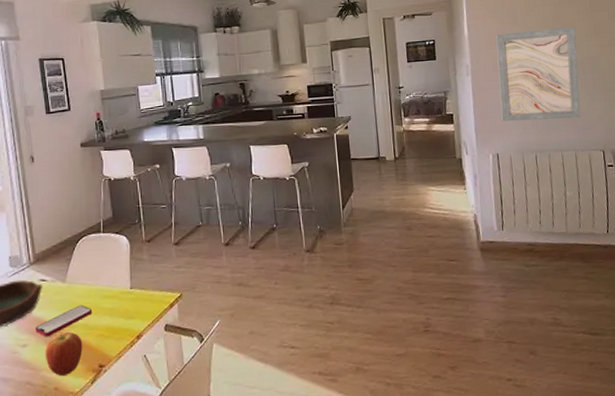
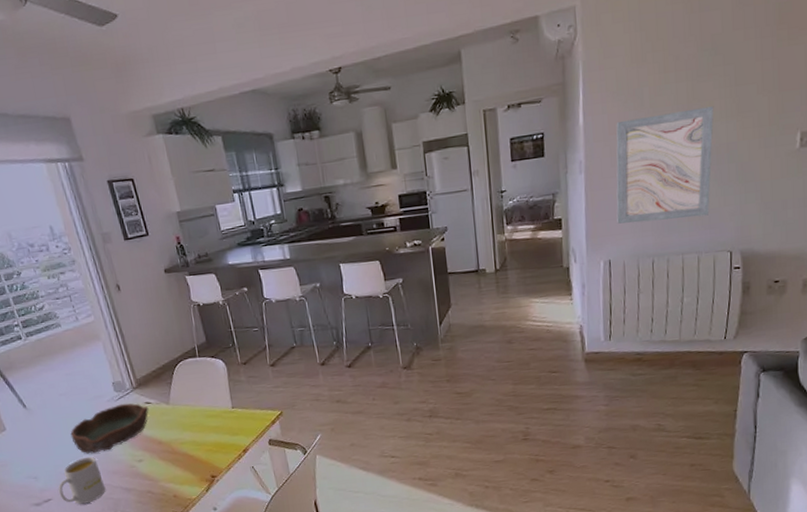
smartphone: present [35,304,93,338] -> none [147,424,199,453]
fruit: present [45,331,83,376] -> none [159,447,195,486]

